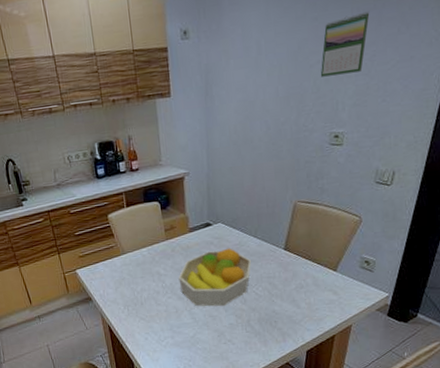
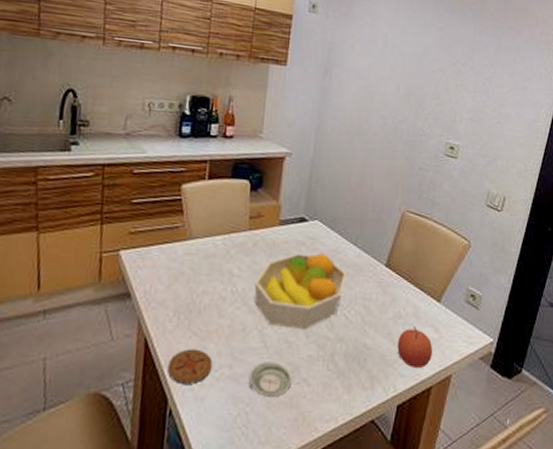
coaster: none [128,328,160,352] -> present [167,348,213,384]
saucer: none [187,331,220,354] -> present [248,362,292,397]
apple: none [301,292,334,323] -> present [397,325,433,368]
calendar: present [320,11,370,77] -> none [441,34,490,89]

